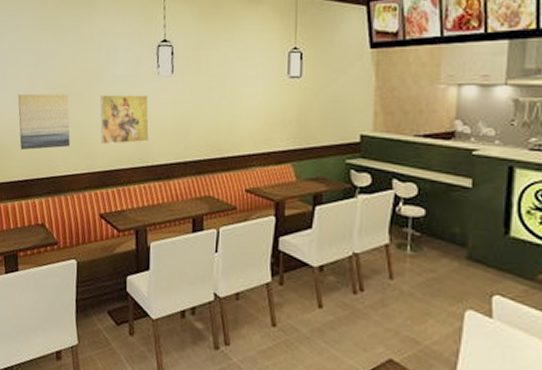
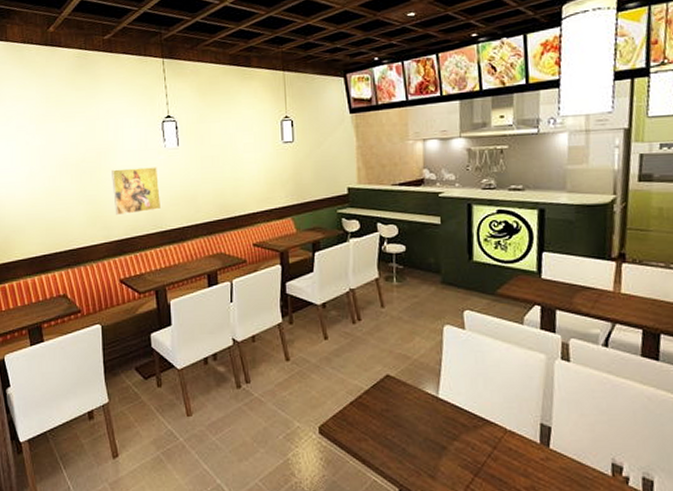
wall art: present [18,93,70,150] -> none [29,171,85,227]

